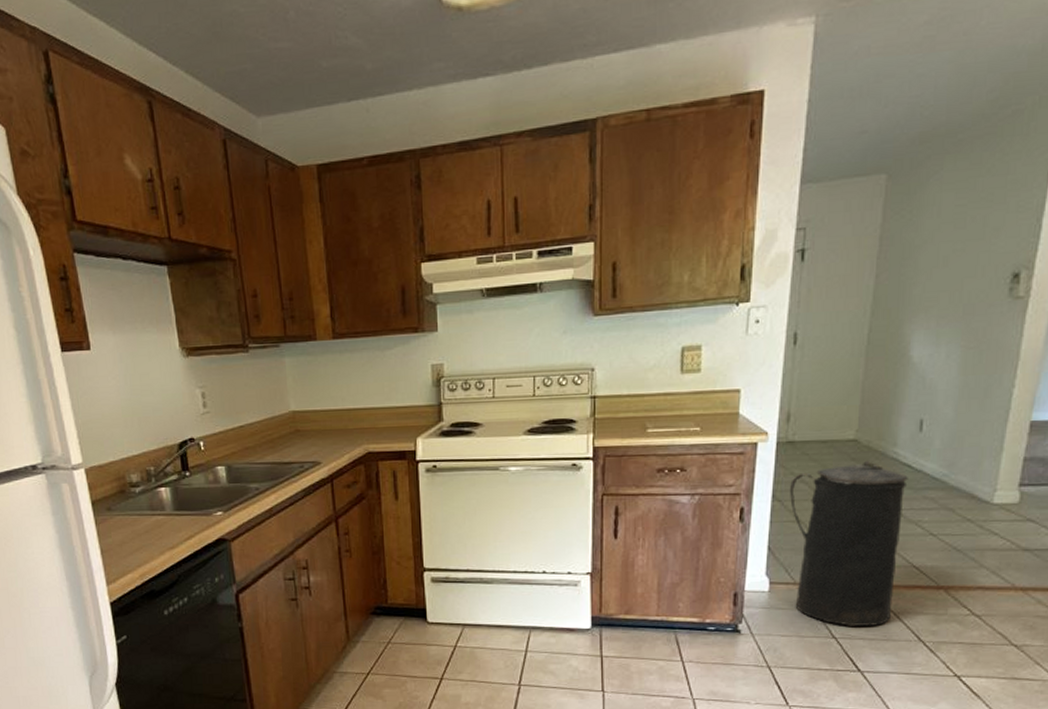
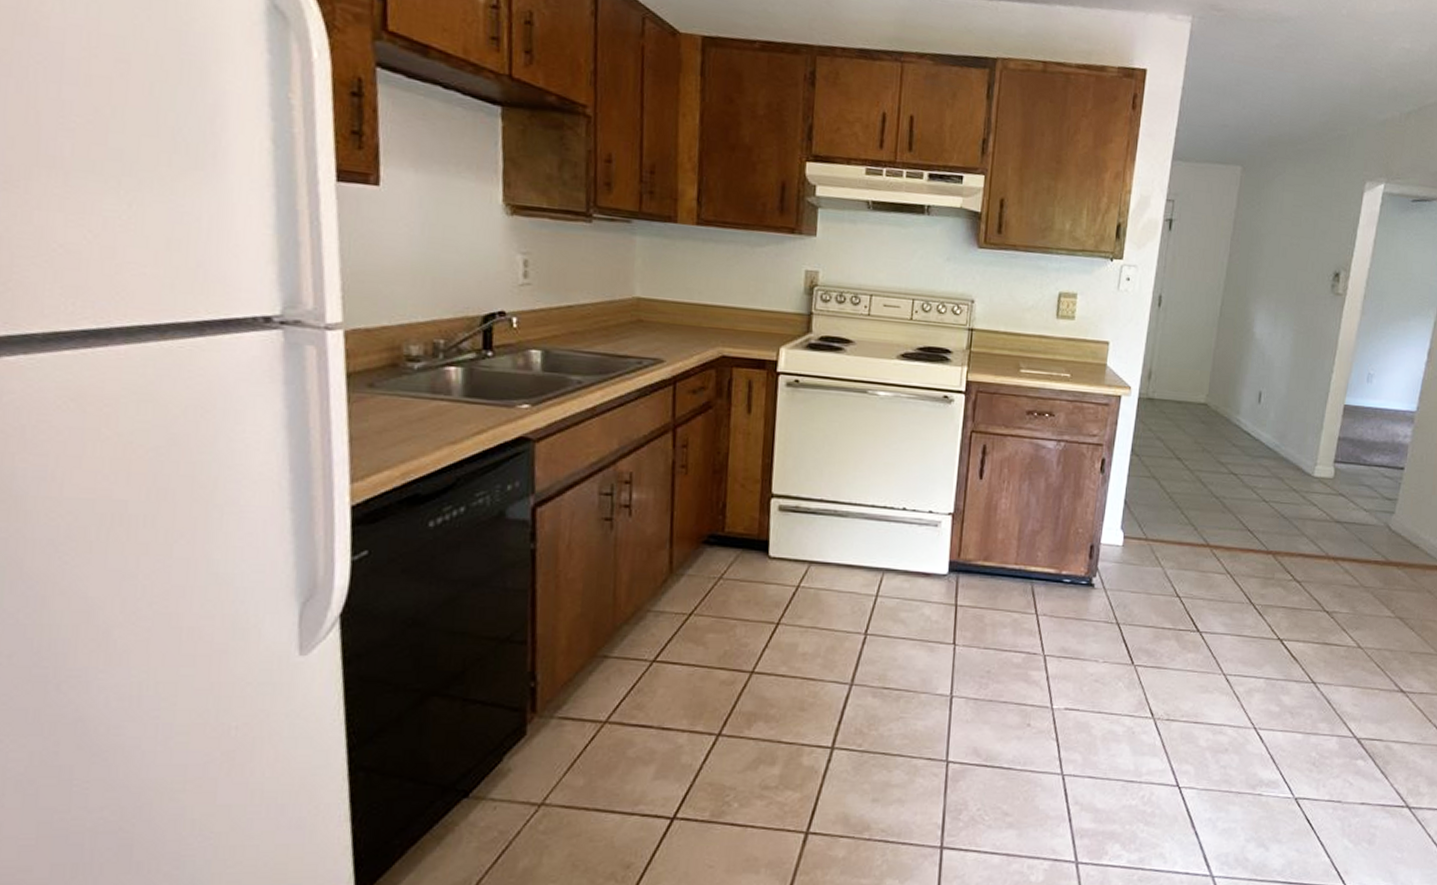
trash can: present [790,460,908,627] -> none [1145,424,1247,587]

